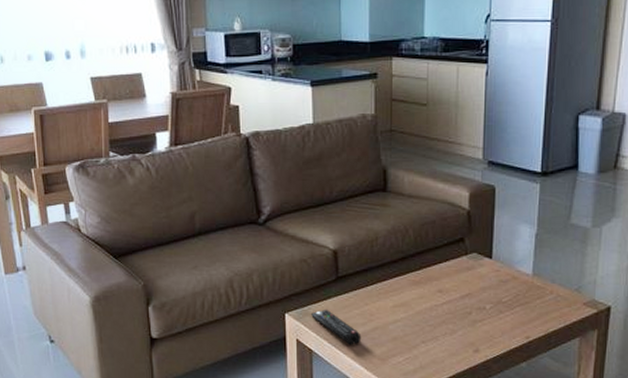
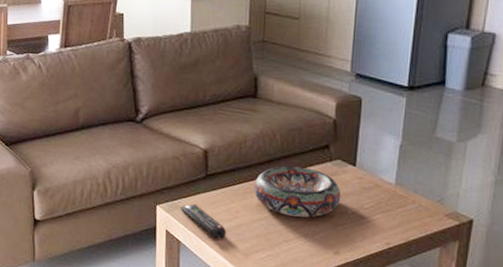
decorative bowl: none [388,262,478,316] -> present [254,166,341,218]

